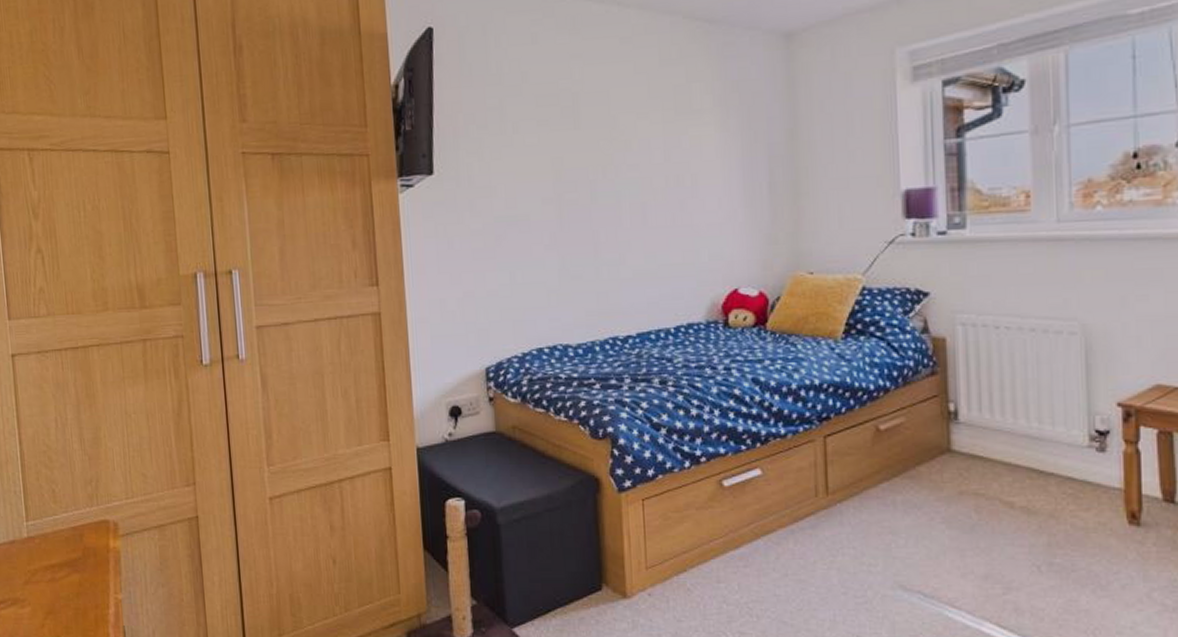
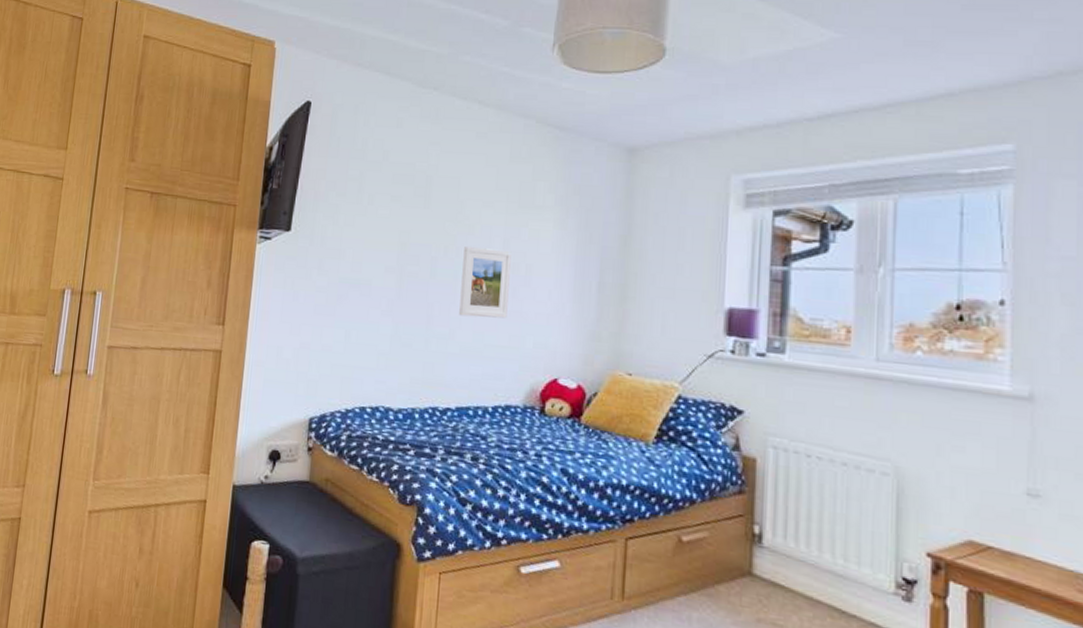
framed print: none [623,162,678,239] -> present [459,245,512,319]

